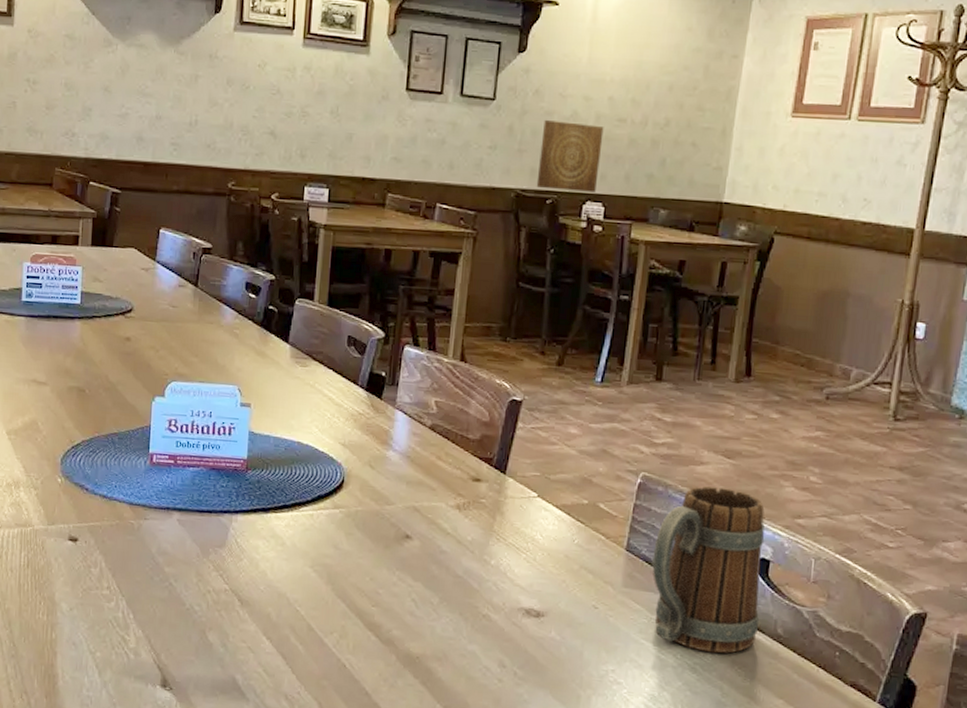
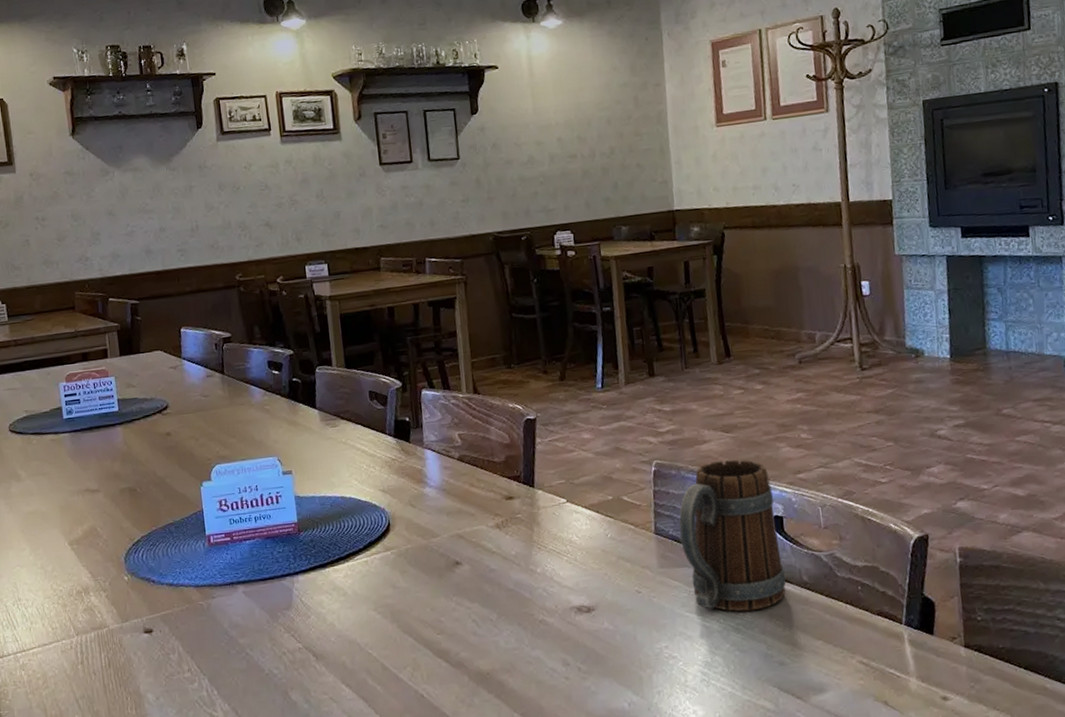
wall art: present [536,119,604,192] -> none [506,164,563,228]

